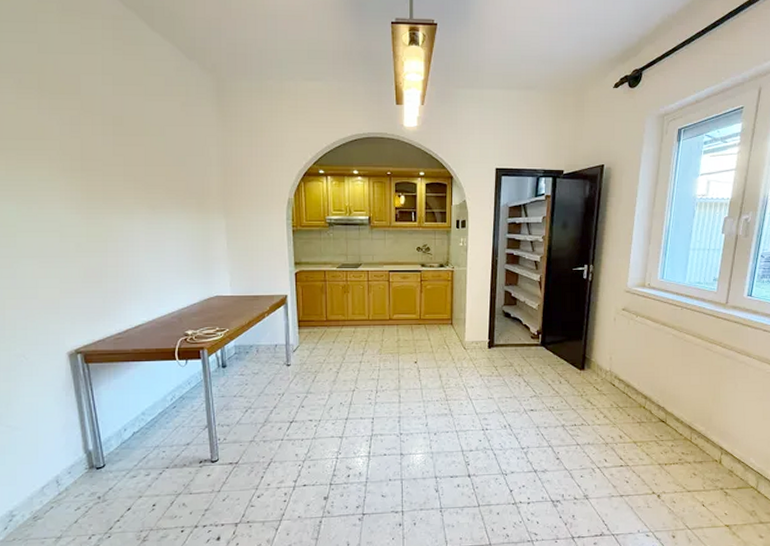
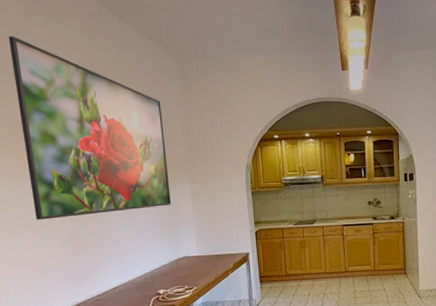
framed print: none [13,34,203,248] -> present [8,36,172,220]

